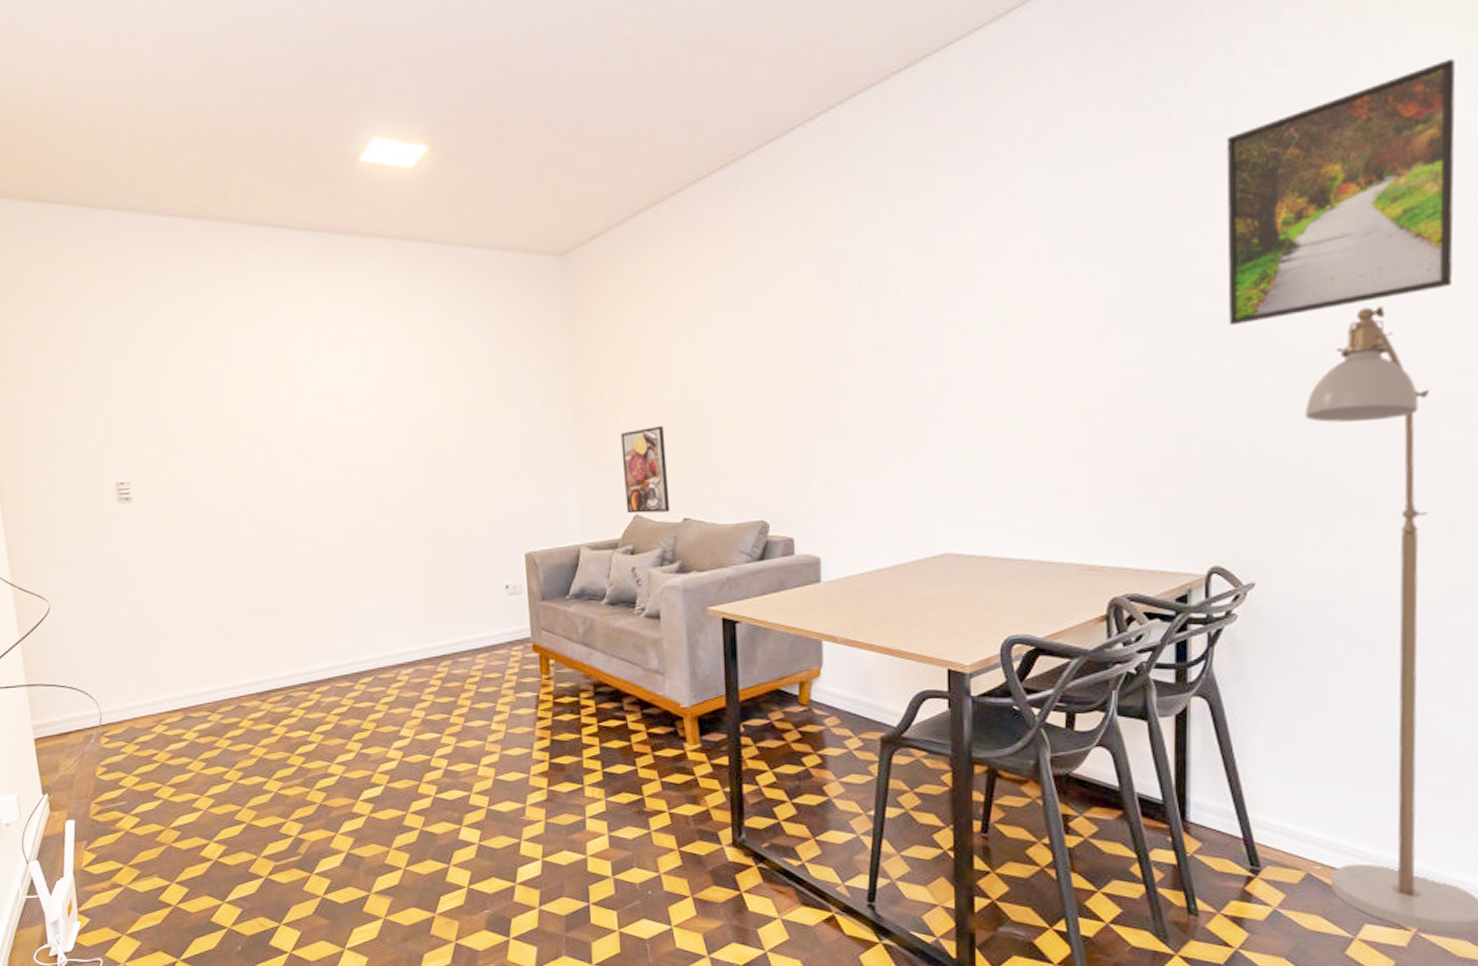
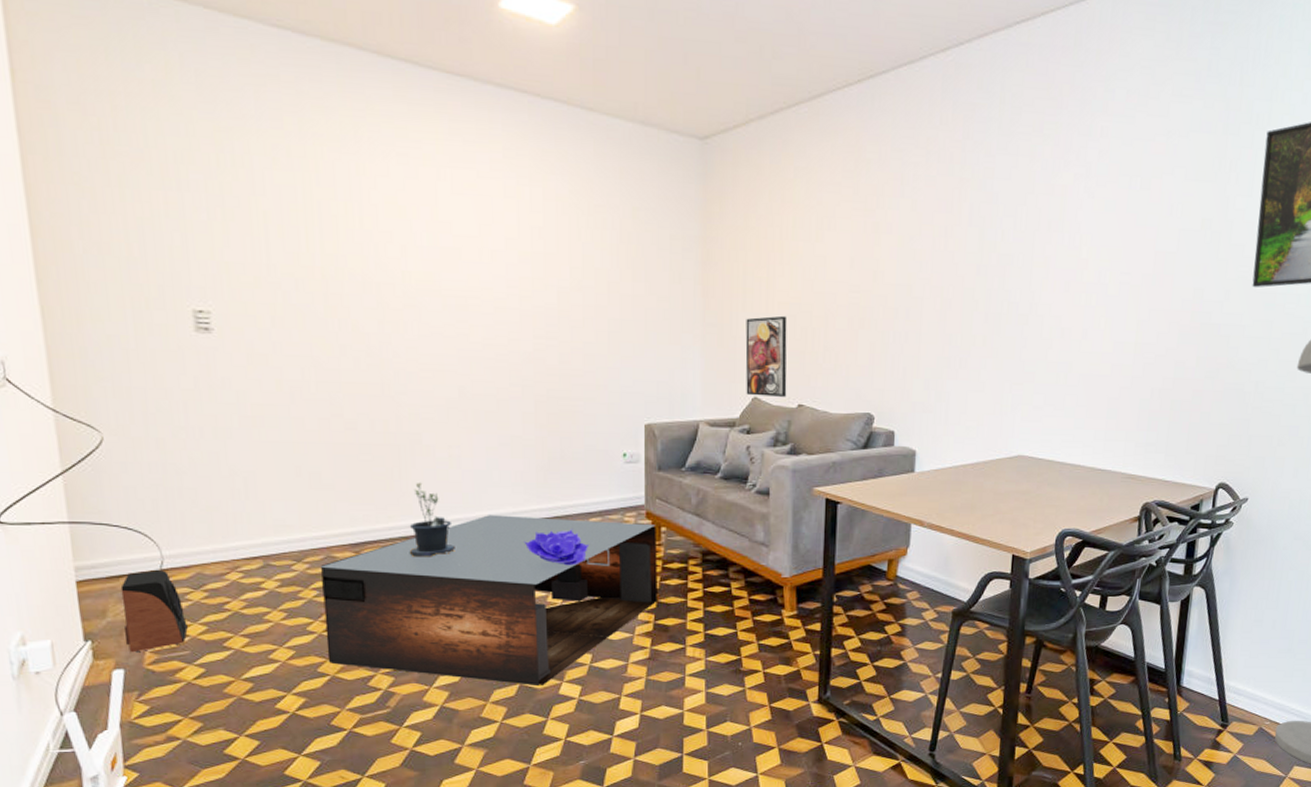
speaker: none [69,725,124,804] -> present [120,569,188,653]
coffee table: none [231,656,552,832] -> present [320,515,659,687]
potted plant: none [308,628,351,703] -> present [409,482,455,557]
decorative bowl: none [415,667,479,705] -> present [524,529,590,566]

